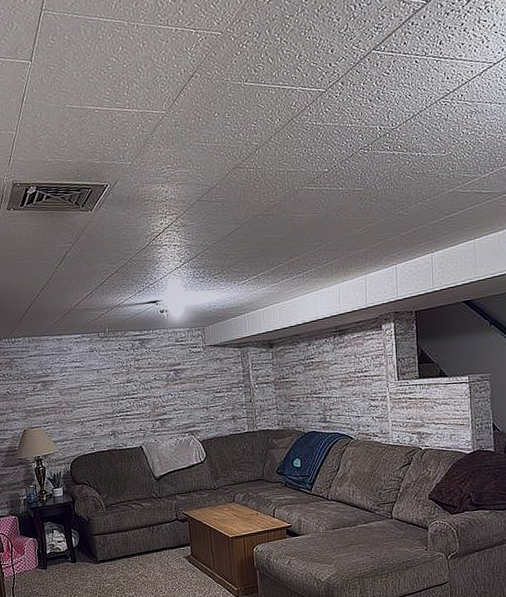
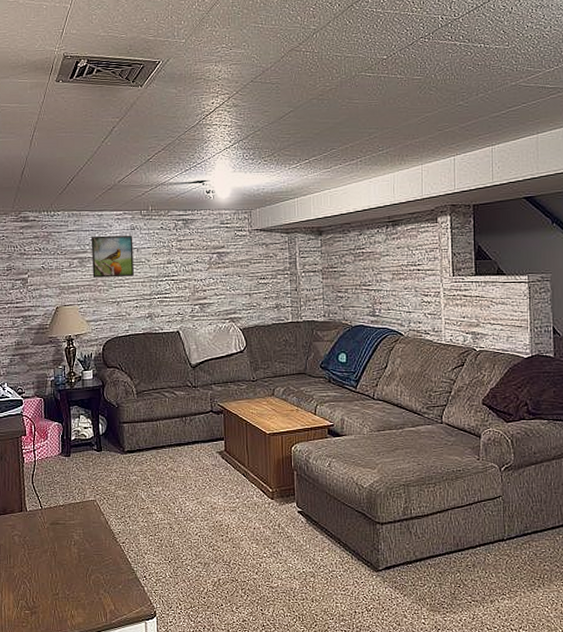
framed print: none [52,358,96,400] -> present [90,235,134,278]

